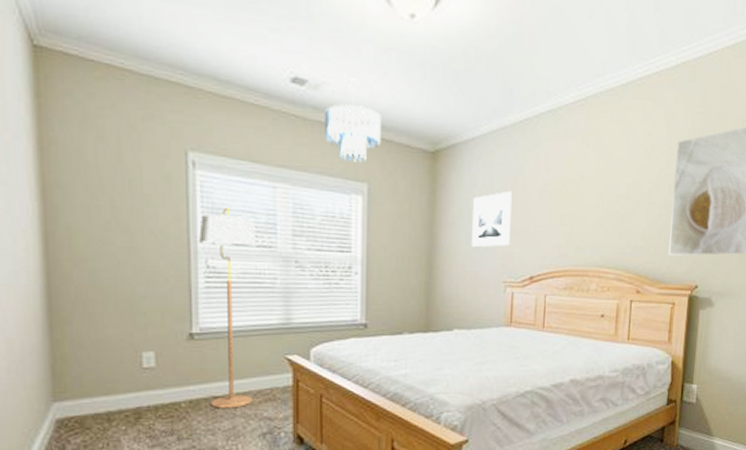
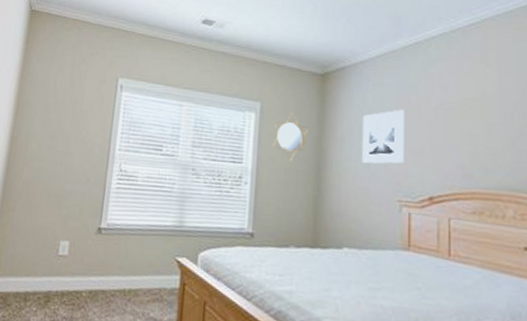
floor lamp: present [199,207,257,409] -> none [106,121,163,304]
ceiling light fixture: present [325,78,381,163] -> none [226,17,275,85]
home mirror: none [382,195,420,248] -> present [272,113,309,161]

